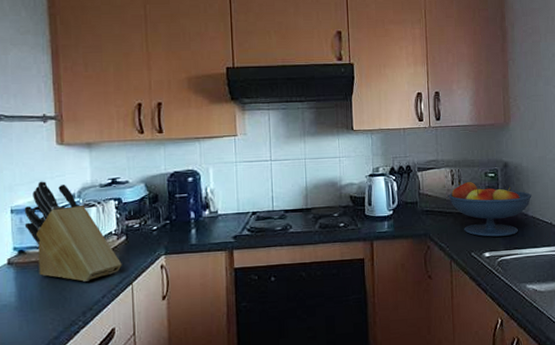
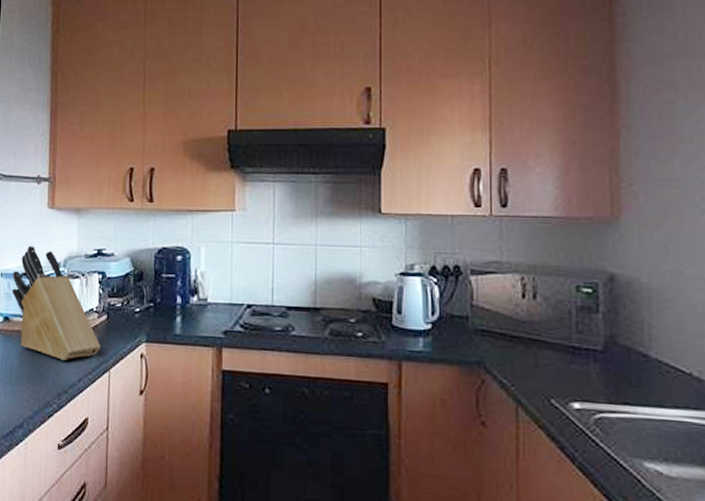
fruit bowl: present [448,182,532,237] -> none [516,295,657,383]

